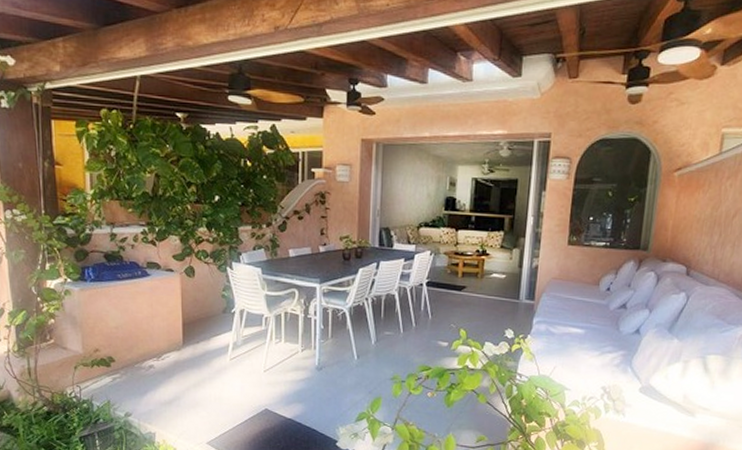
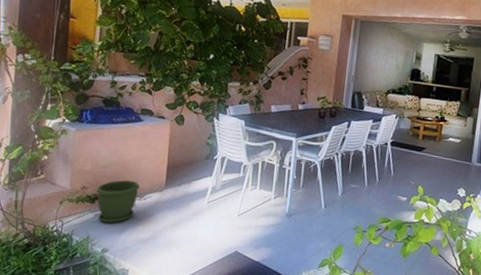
flowerpot: none [110,340,155,387] -> present [95,180,140,224]

